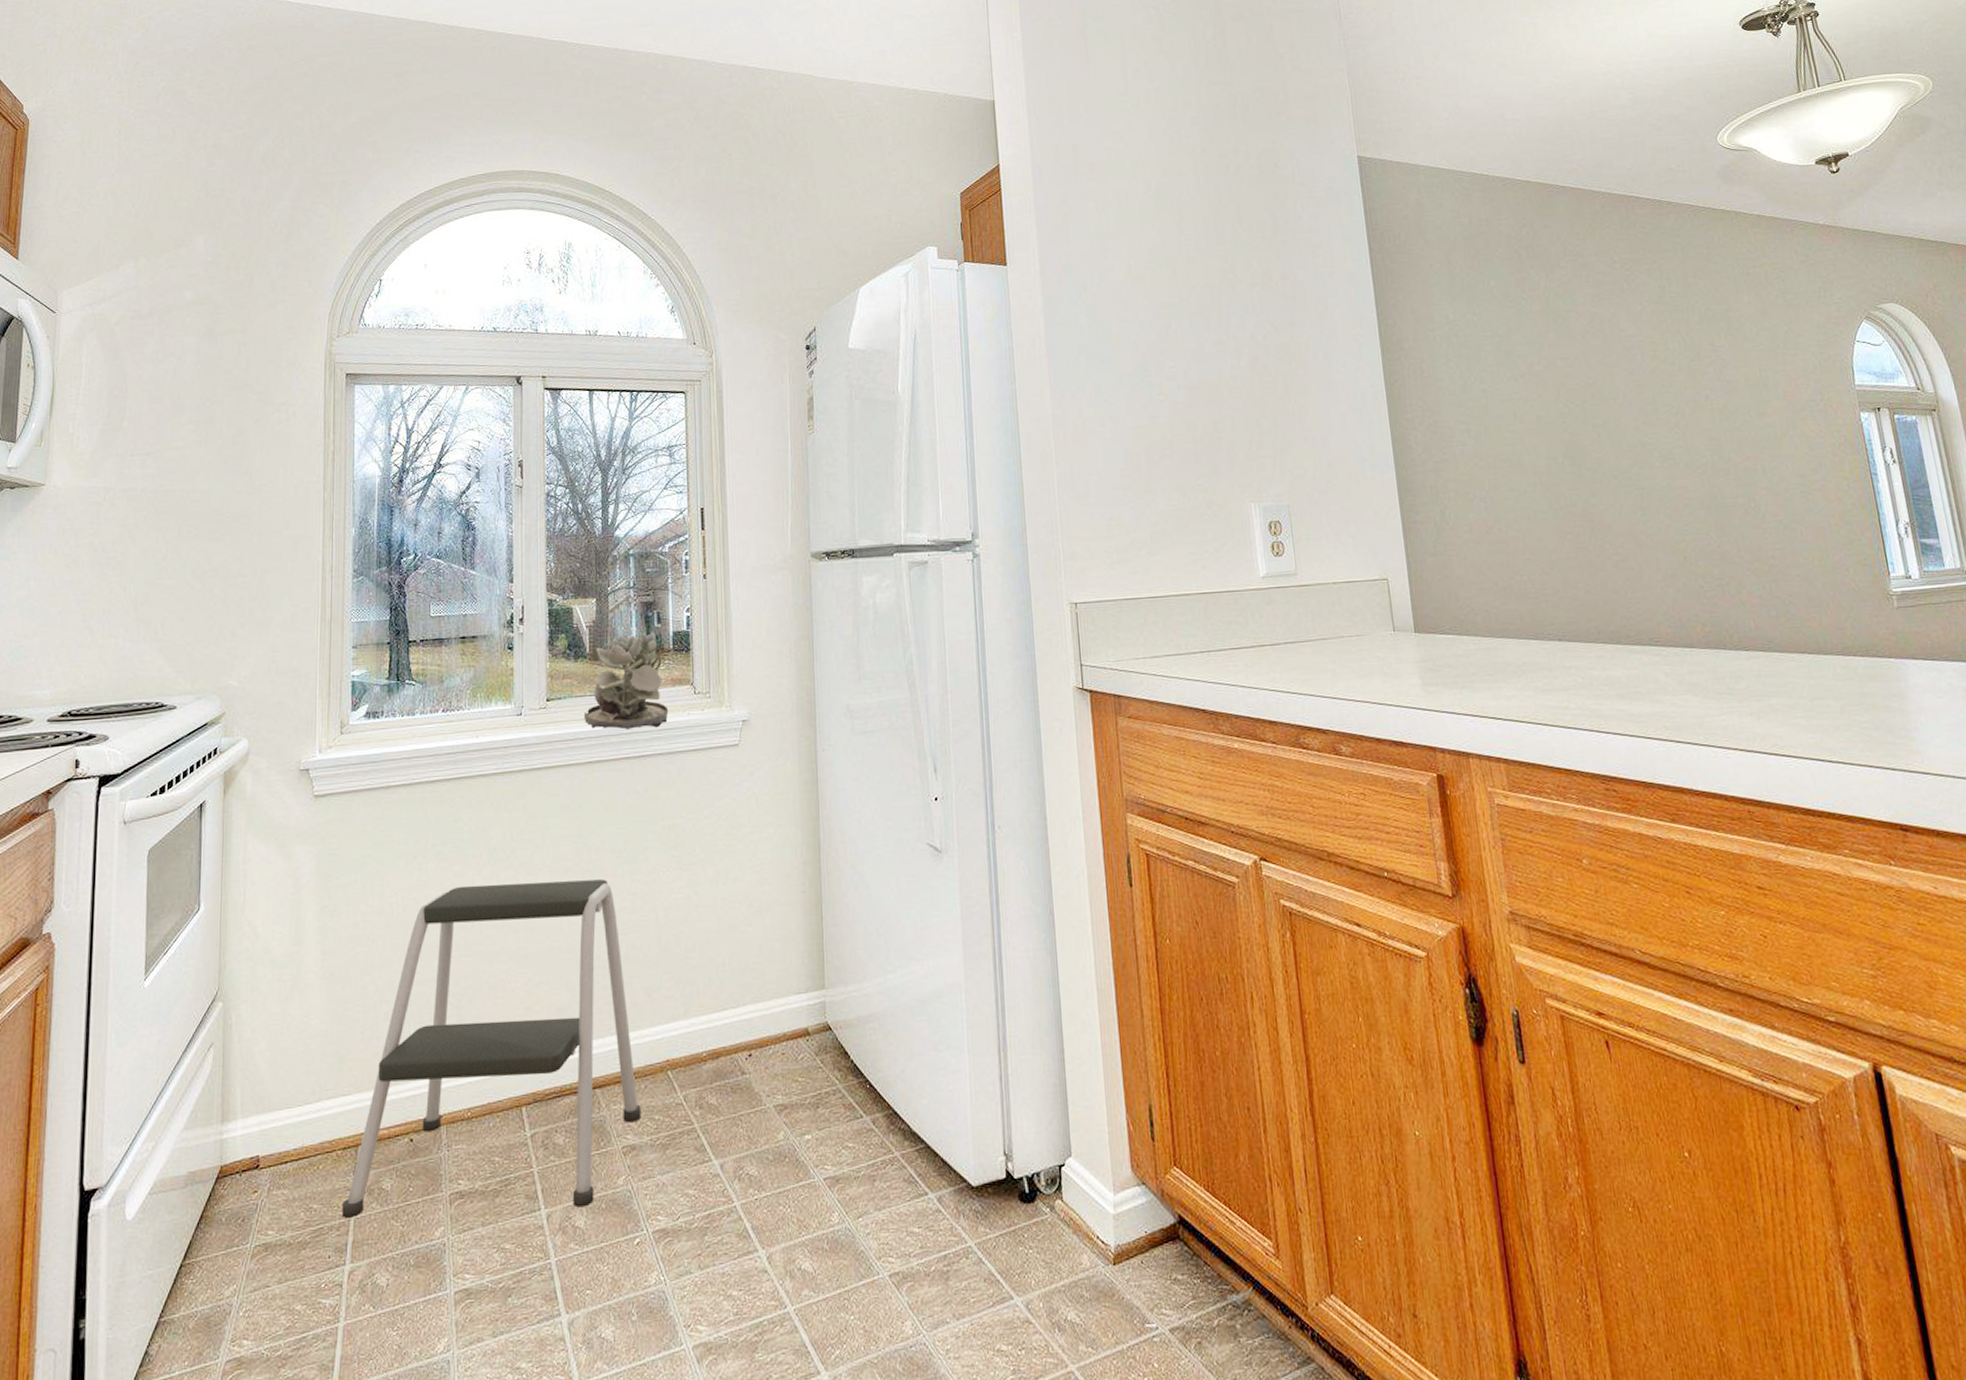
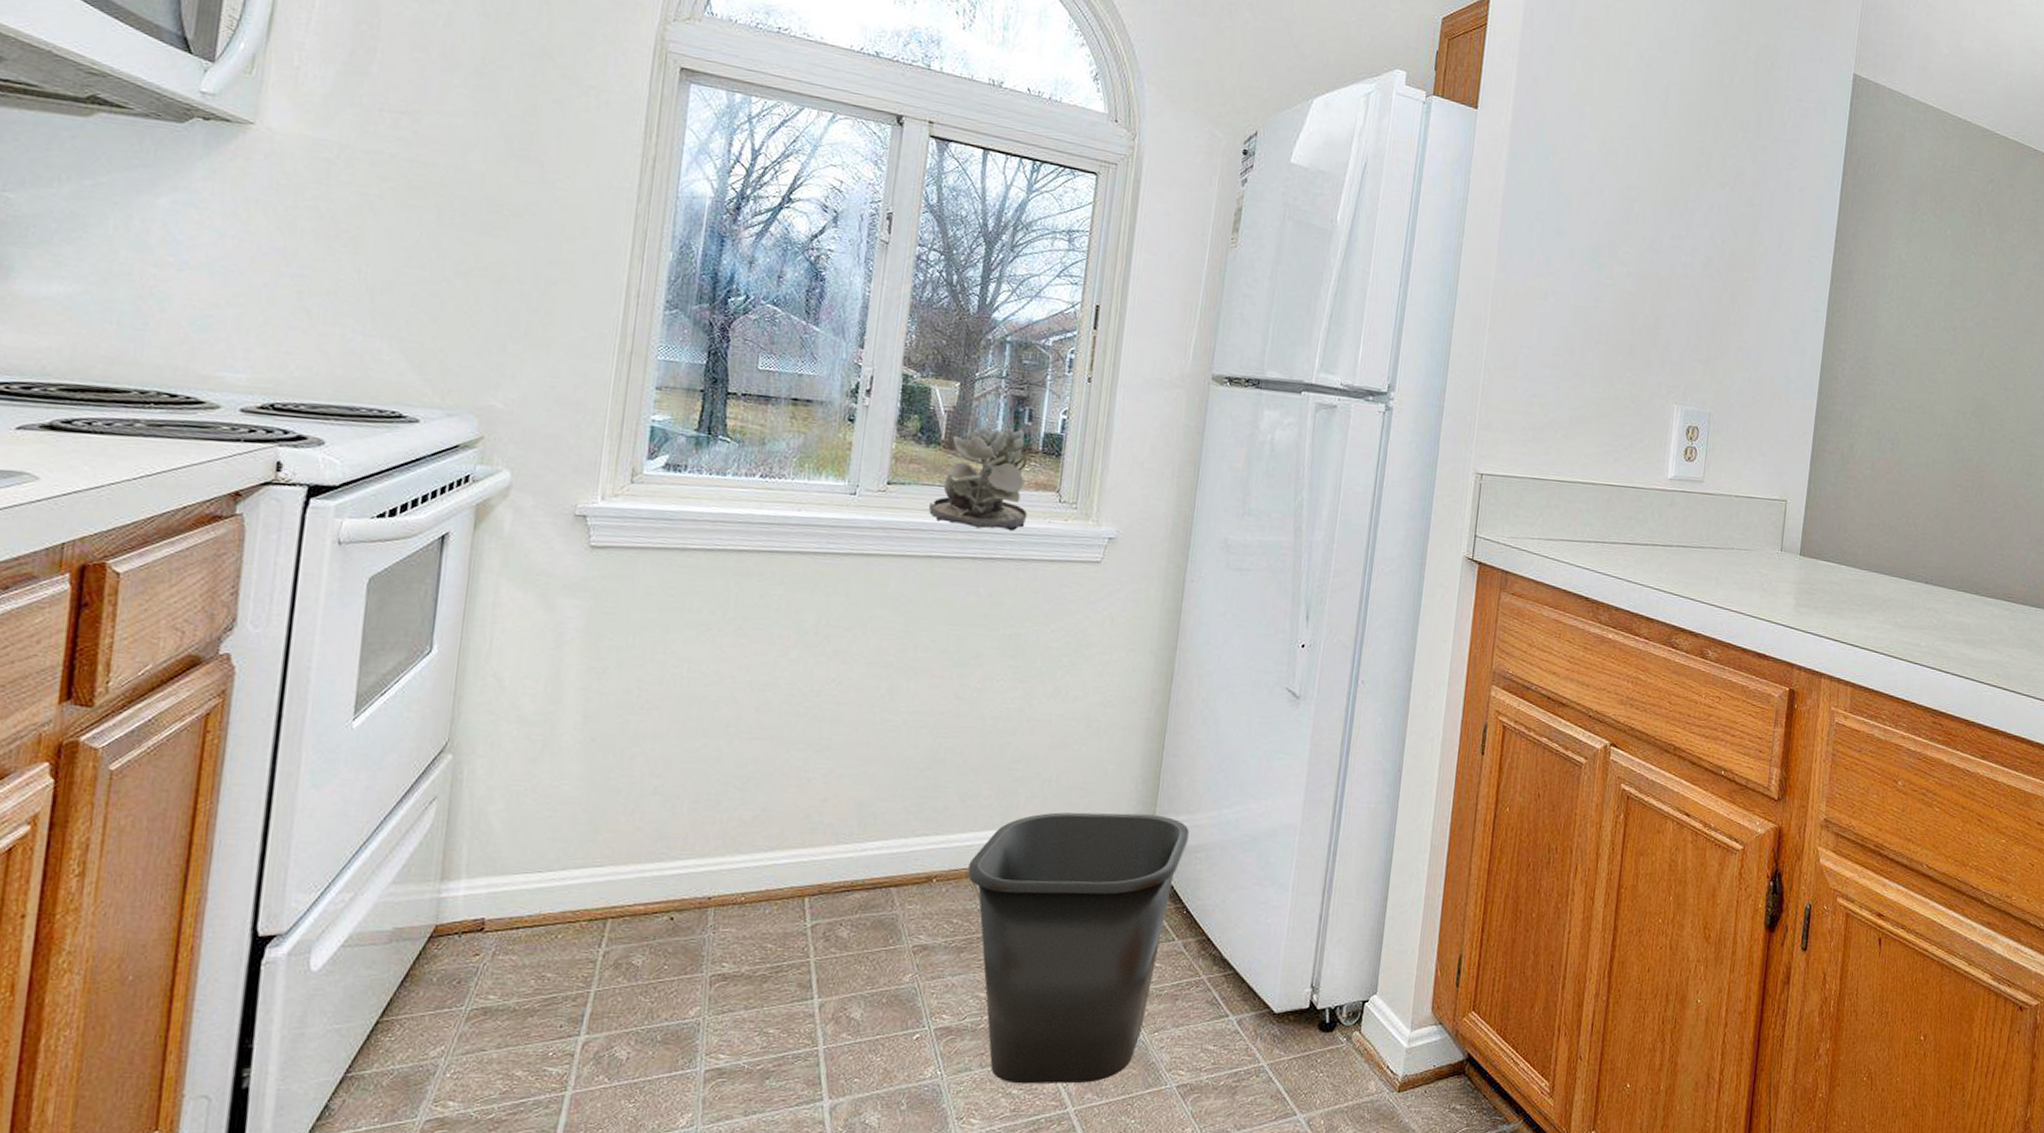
step stool: present [342,879,642,1218] -> none [580,666,940,1000]
waste bin: none [662,988,860,1285] -> present [967,812,1189,1084]

